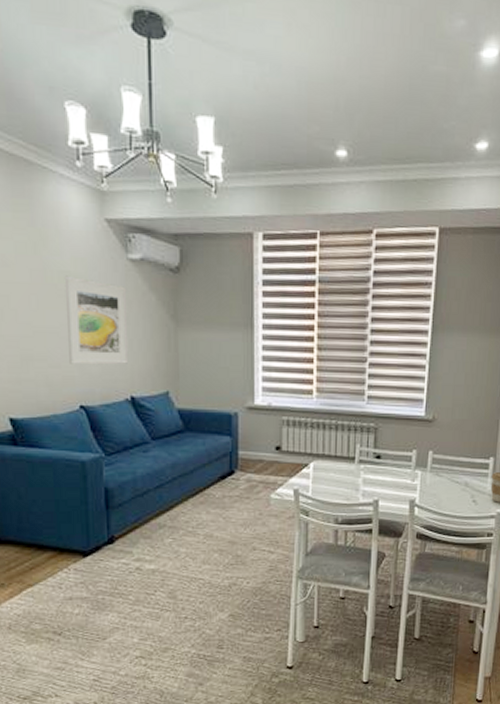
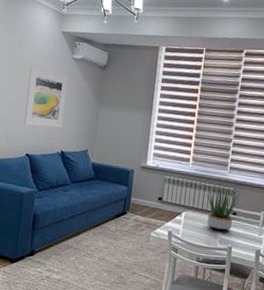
potted plant: none [340,423,384,481] -> present [207,186,240,231]

